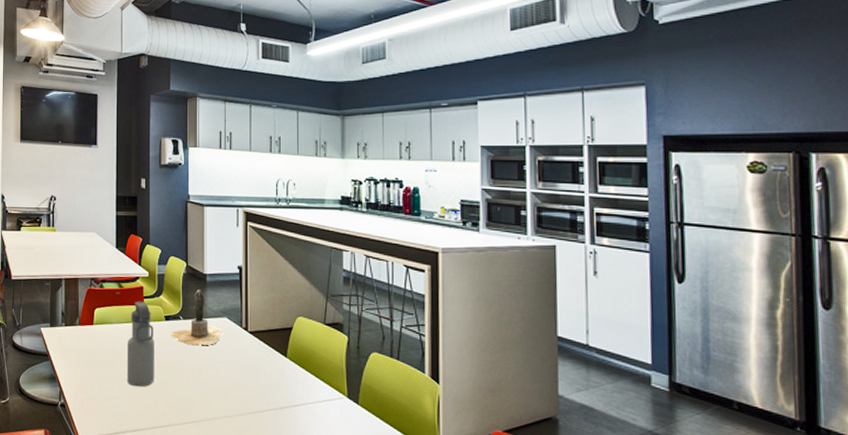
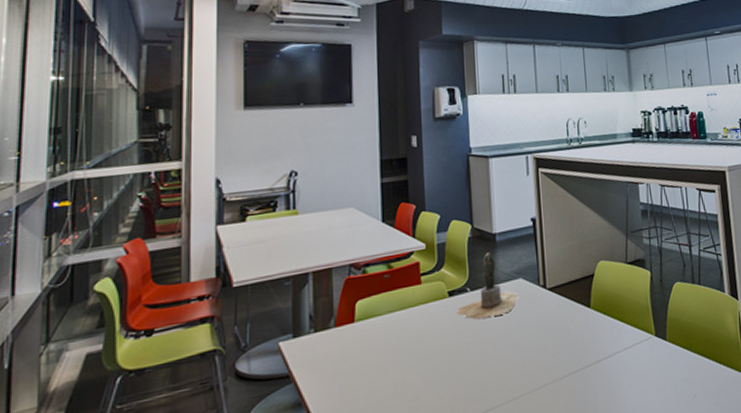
water bottle: present [126,301,155,387] -> none [400,279,439,387]

